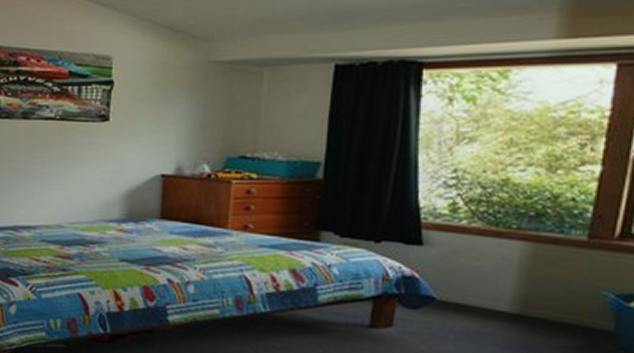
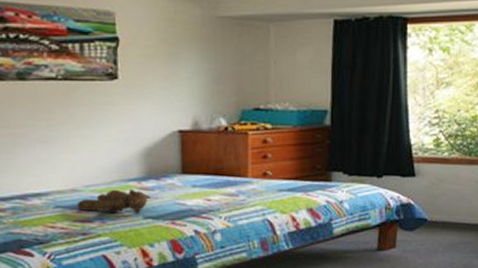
teddy bear: none [60,229,129,257] -> present [77,188,151,215]

